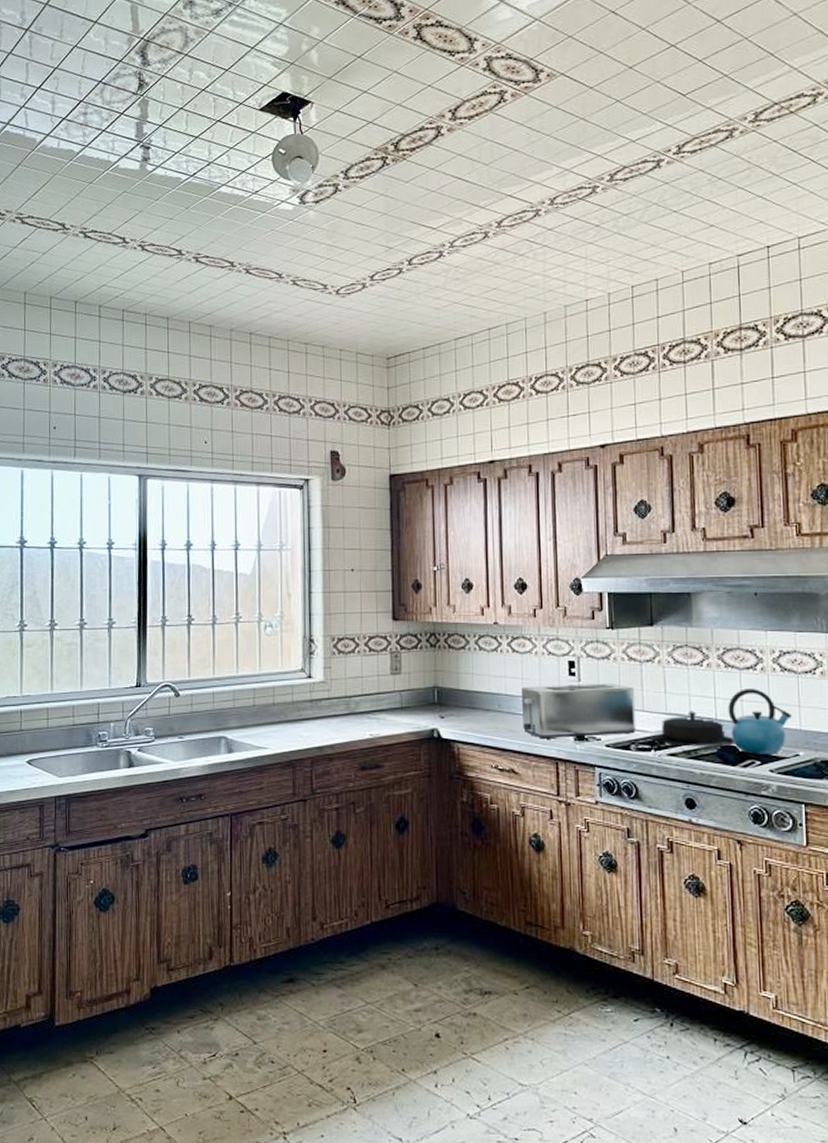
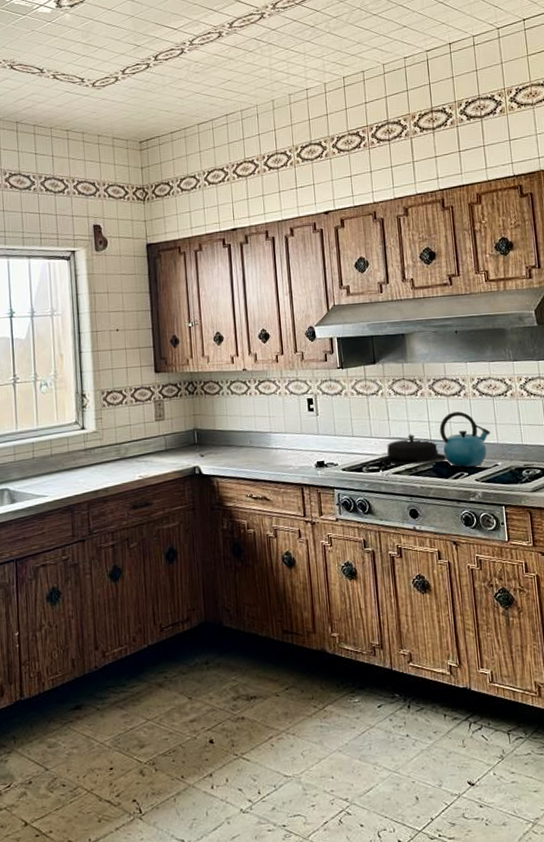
toaster: present [522,683,636,739] -> none [269,415,367,468]

